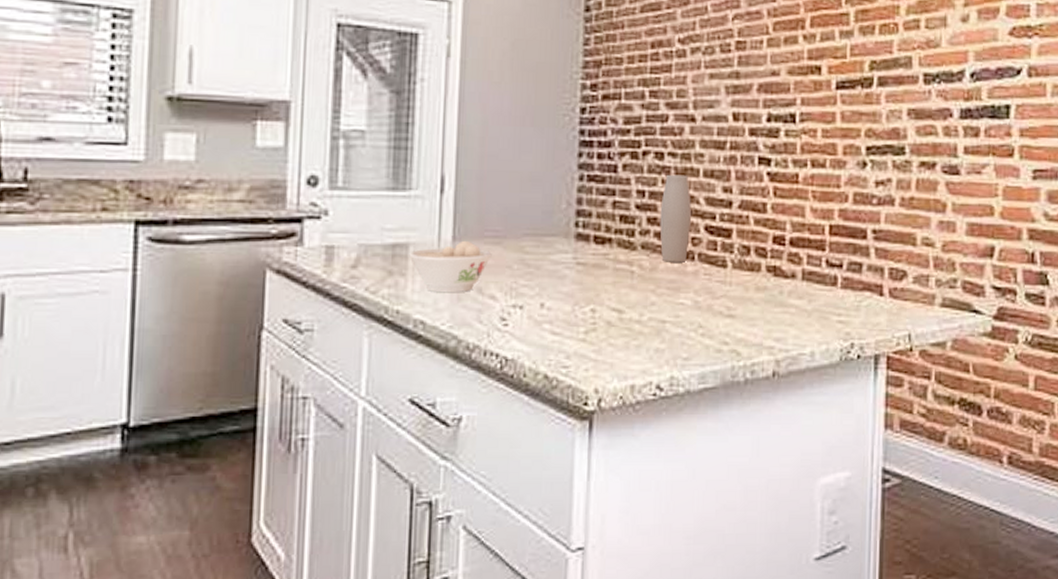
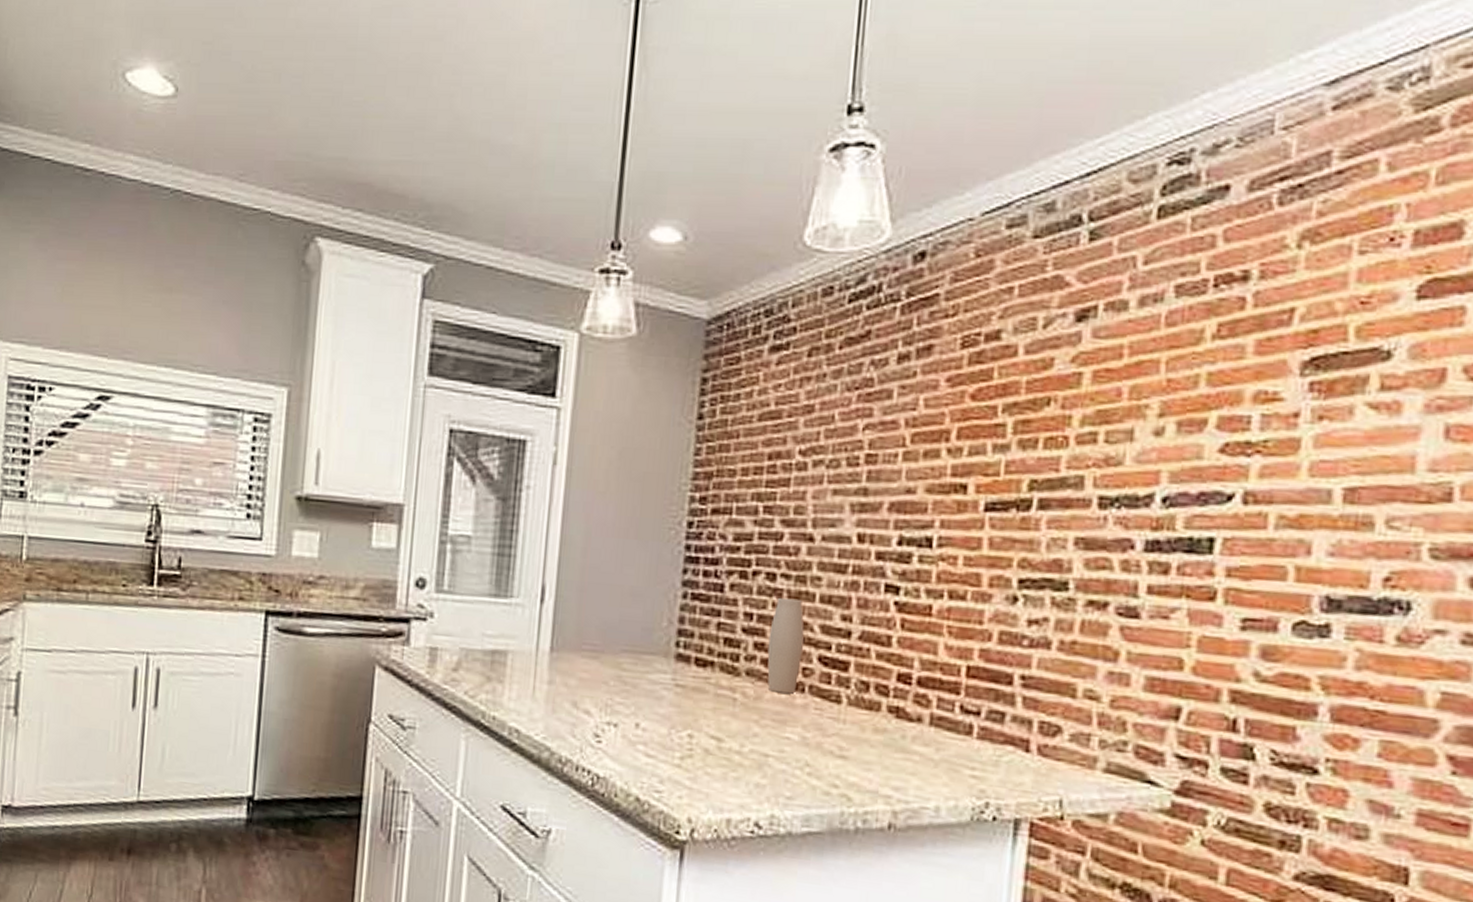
bowl: present [409,240,492,293] -> none [507,652,589,705]

